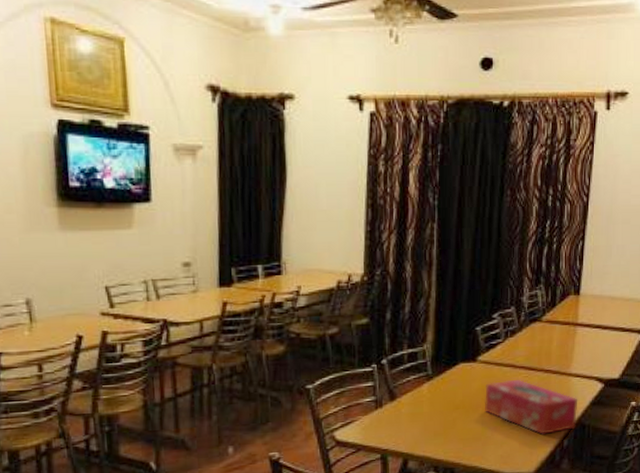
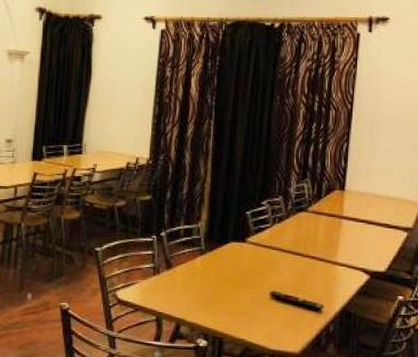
tissue box: present [485,380,578,435] -> none [253,262,344,318]

